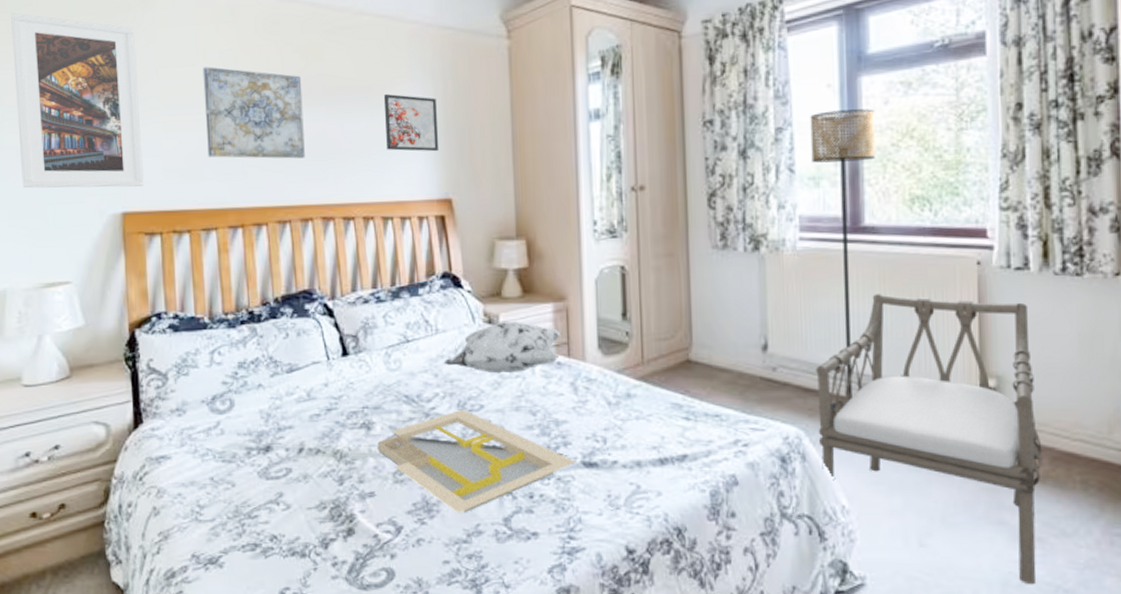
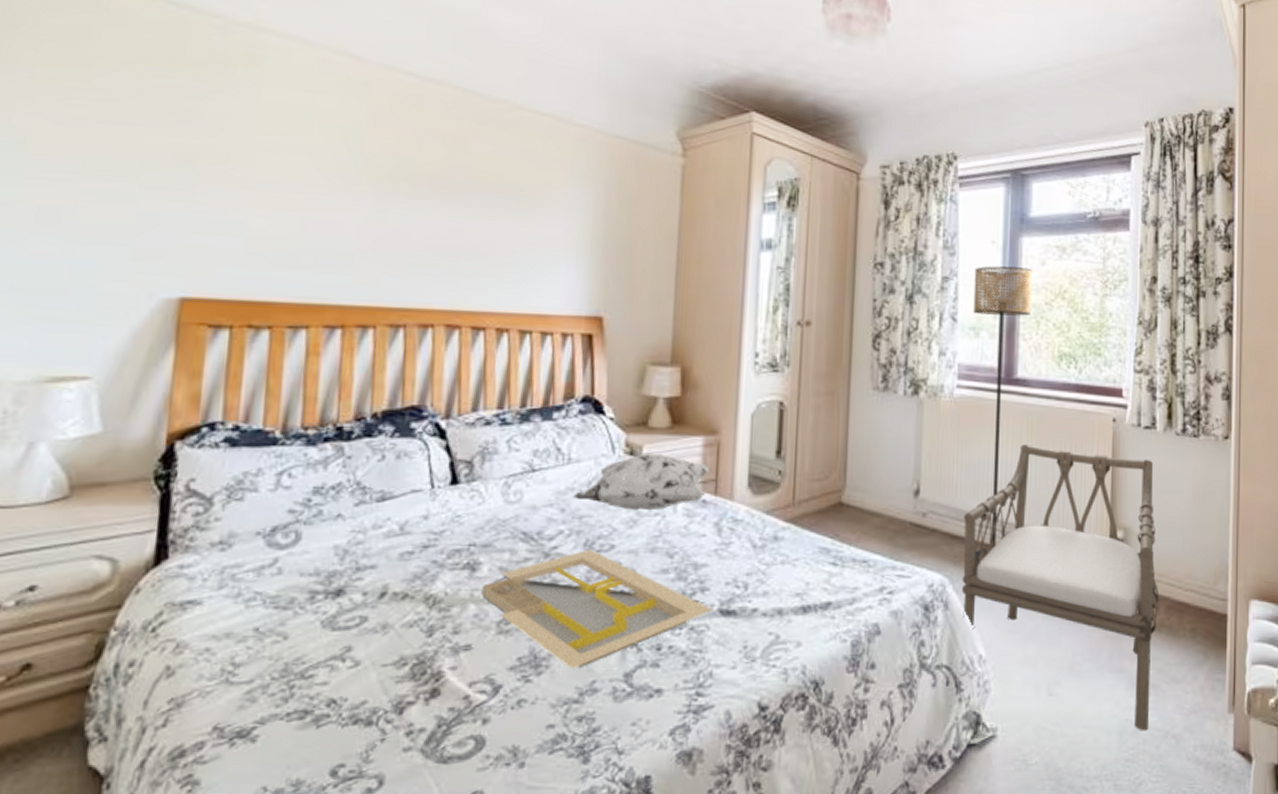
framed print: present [11,12,144,189] -> none [38,43,231,269]
wall art: present [203,66,305,159] -> none [309,141,440,257]
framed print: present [383,93,440,152] -> none [534,196,597,265]

